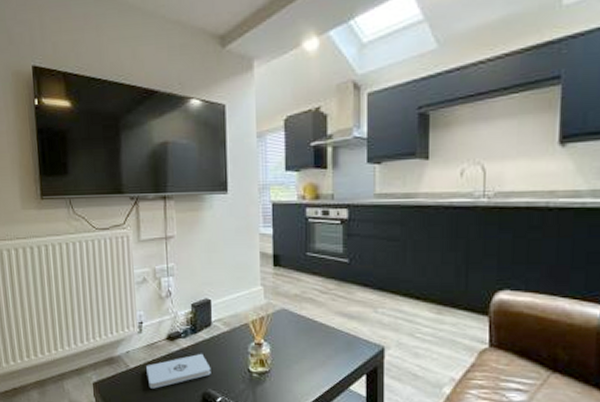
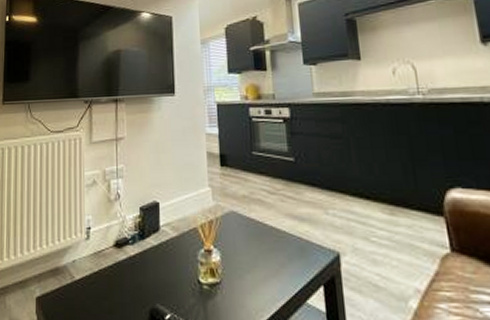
notepad: present [146,353,211,389] -> none [92,262,159,304]

